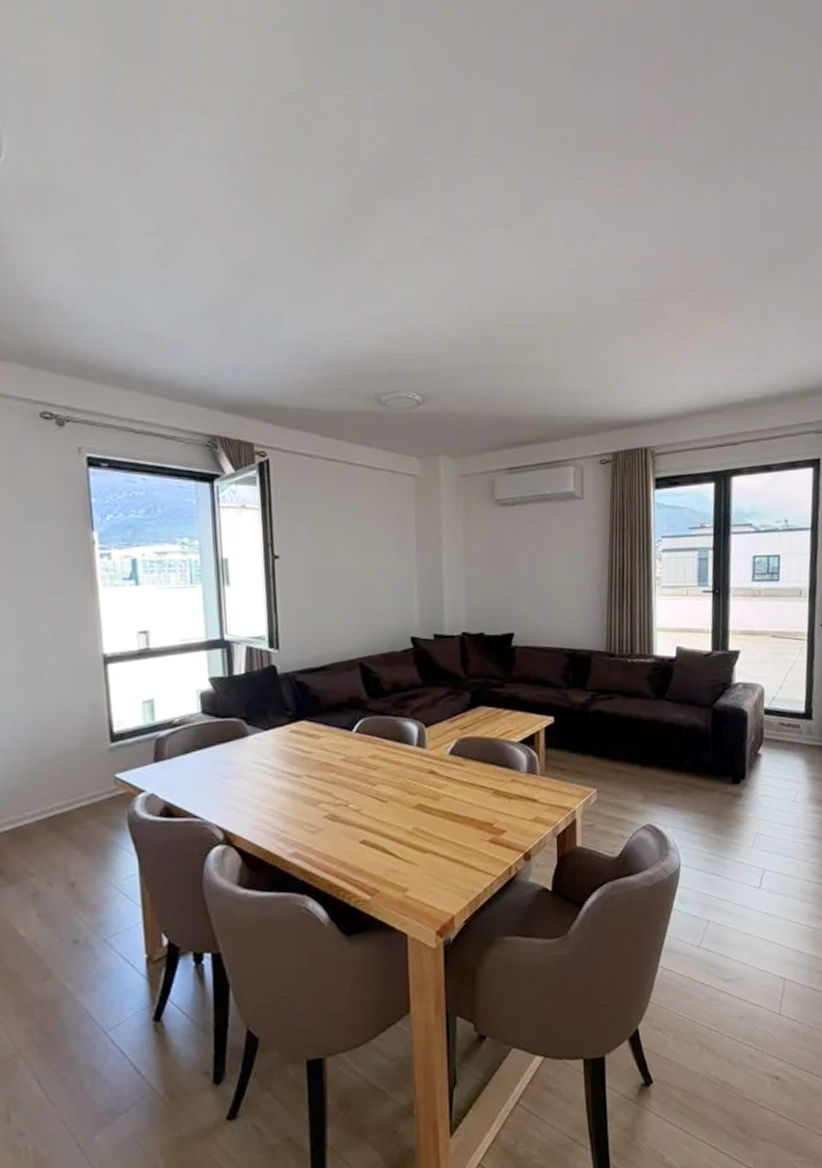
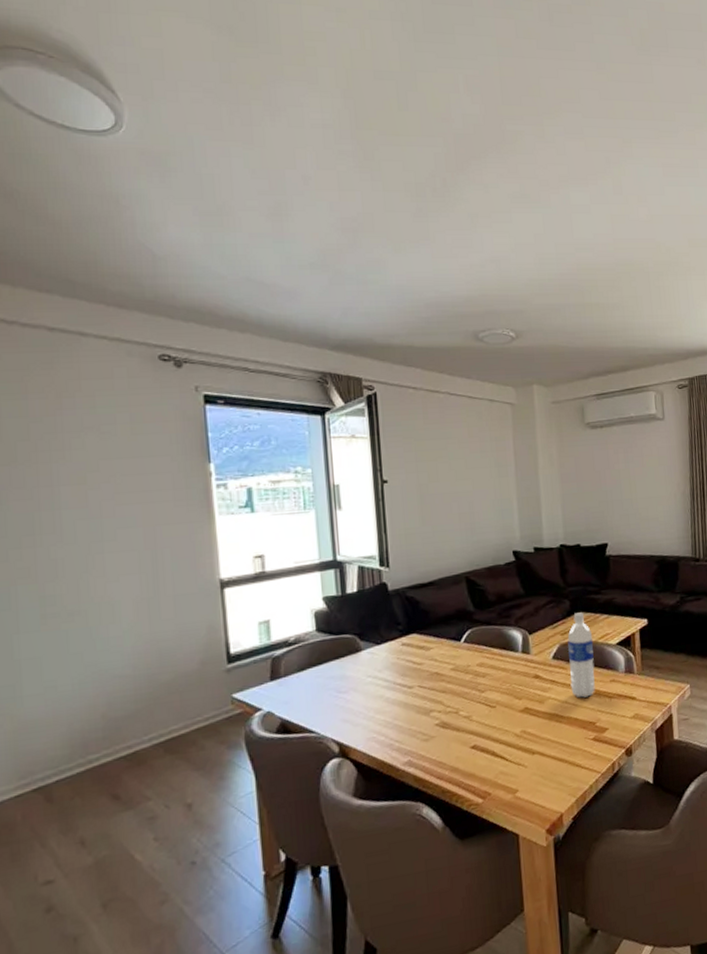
water bottle: none [466,706,495,797] -> present [567,612,595,698]

